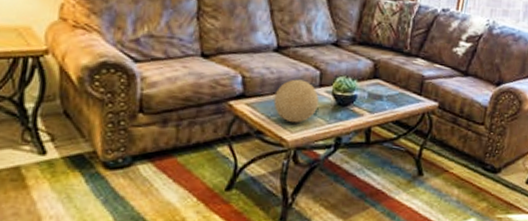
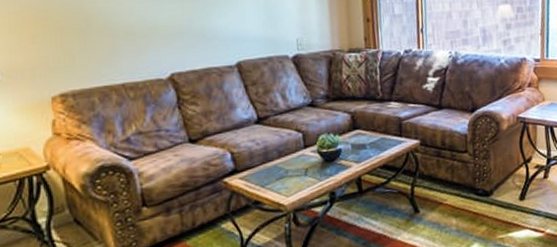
decorative ball: present [273,79,319,123] -> none [264,144,307,188]

